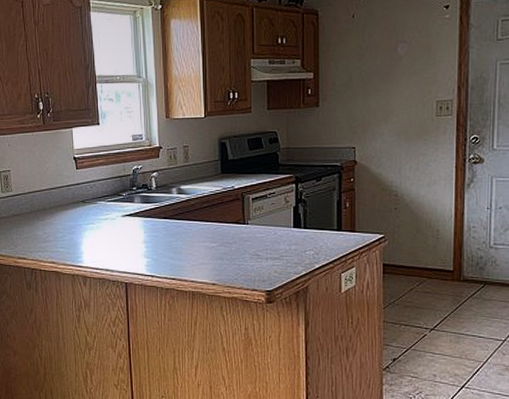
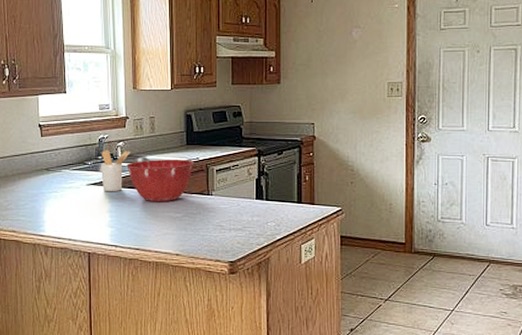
utensil holder: none [135,180,164,223] -> present [101,149,130,192]
mixing bowl: none [161,189,229,232] -> present [127,159,194,203]

